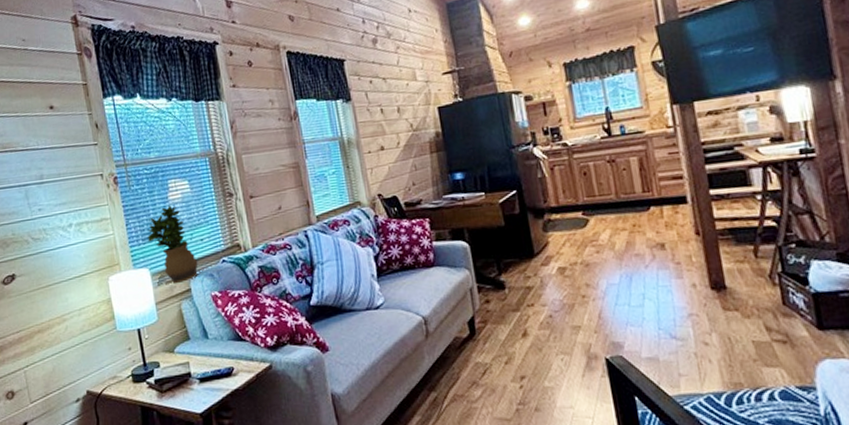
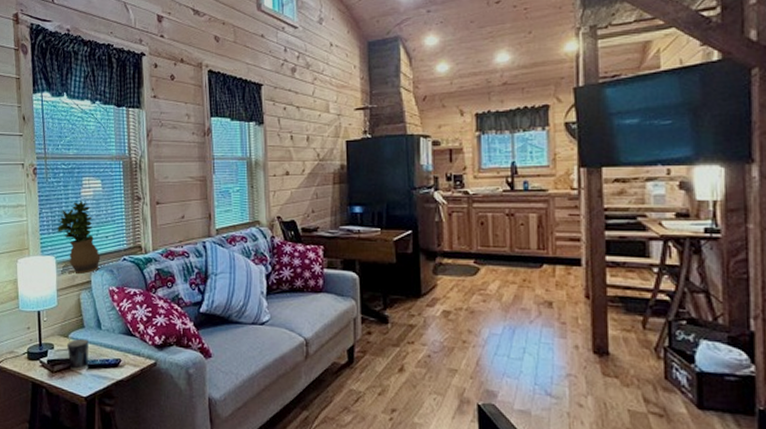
mug: none [173,351,200,387] -> present [66,338,89,371]

